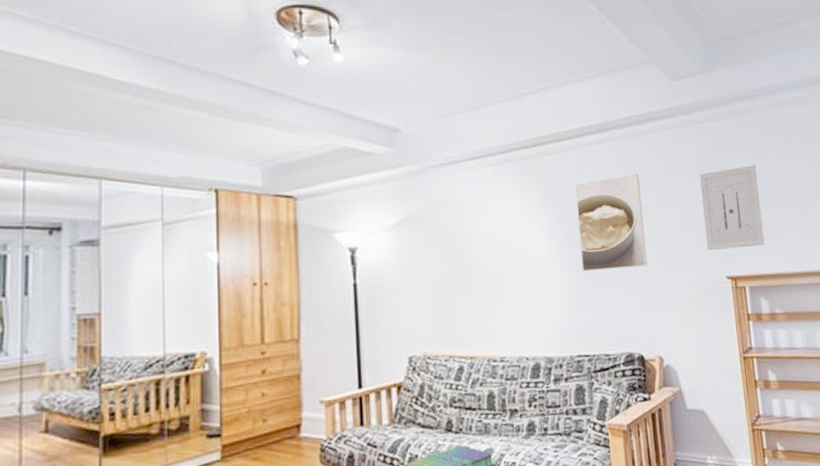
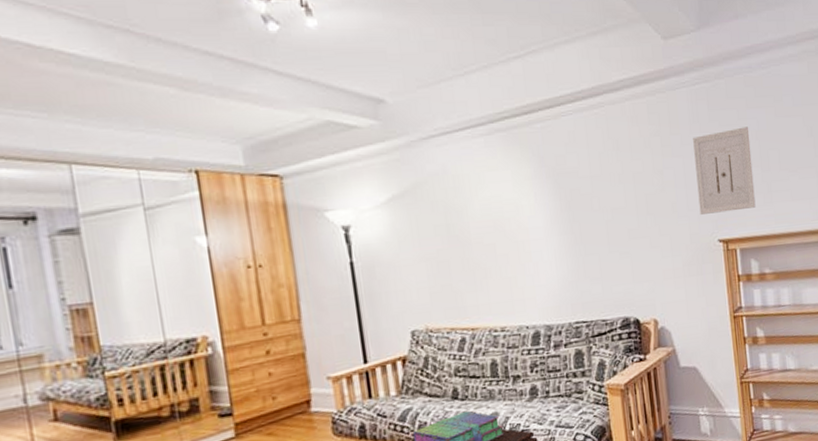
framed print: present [575,174,648,272] -> none [568,140,642,241]

